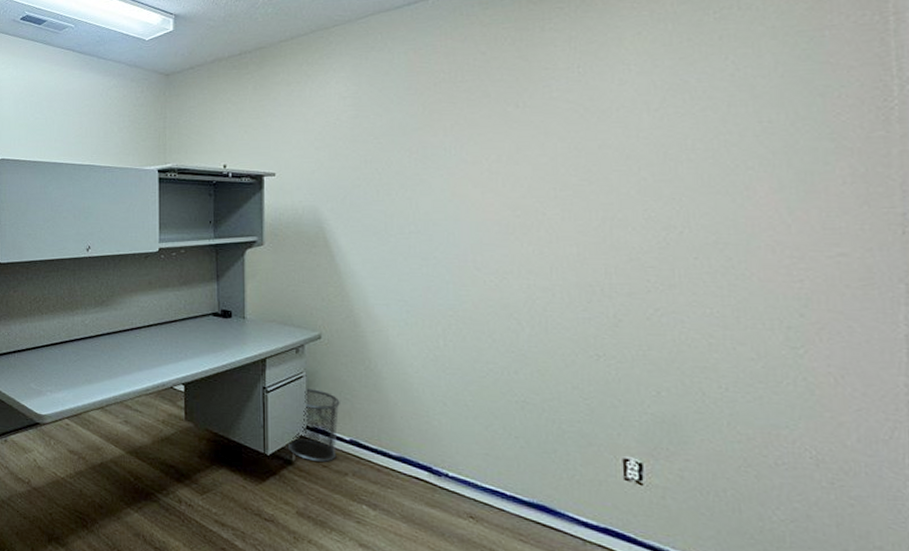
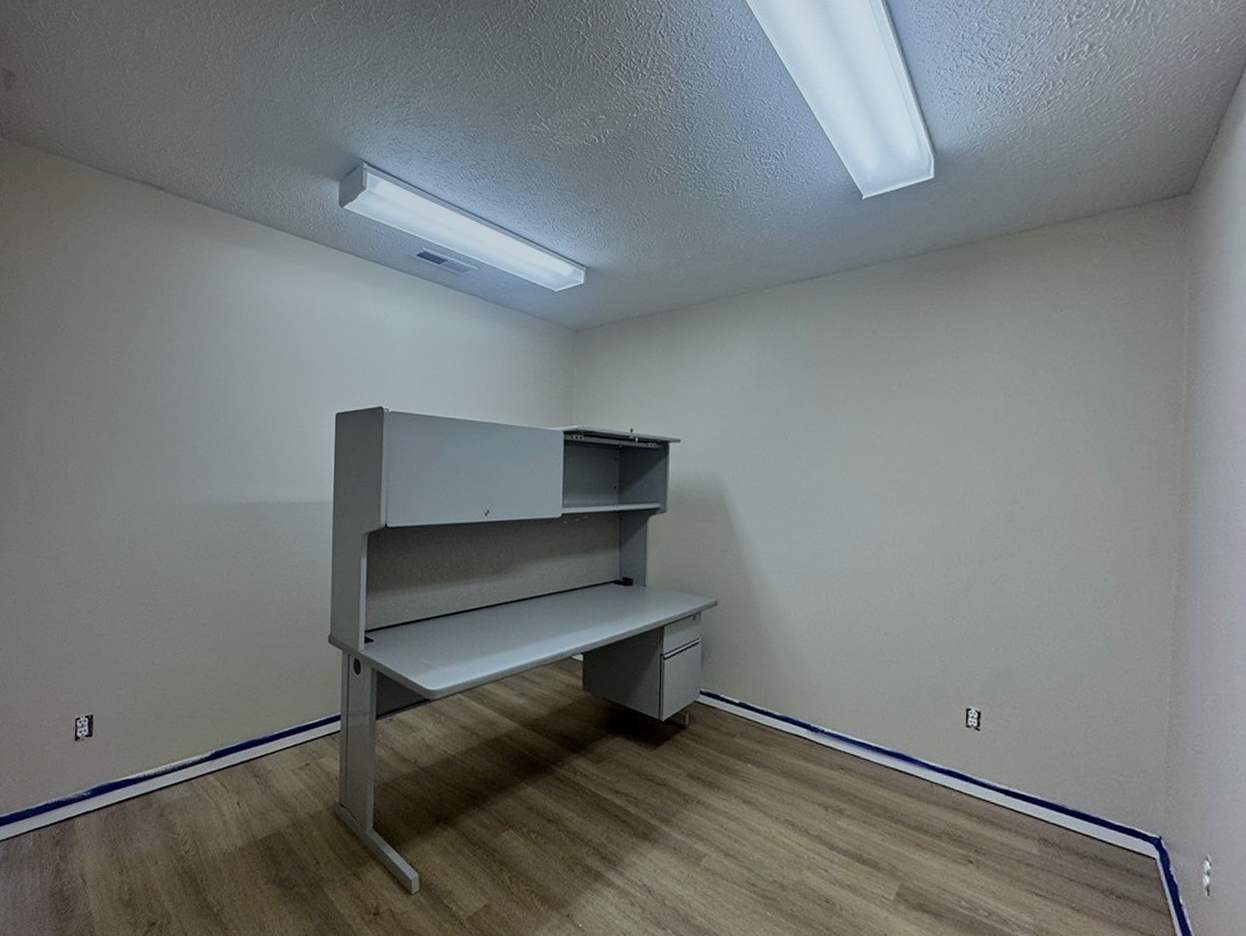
waste bin: present [287,389,340,462] -> none [681,654,732,725]

